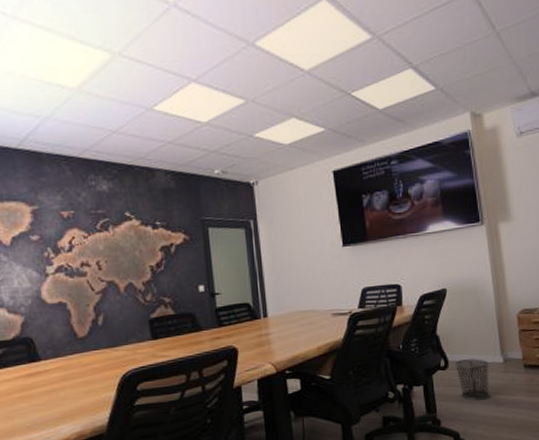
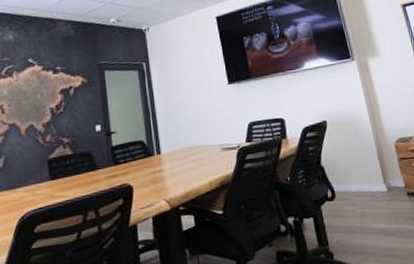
waste bin: present [455,358,490,401] -> none [341,188,379,231]

